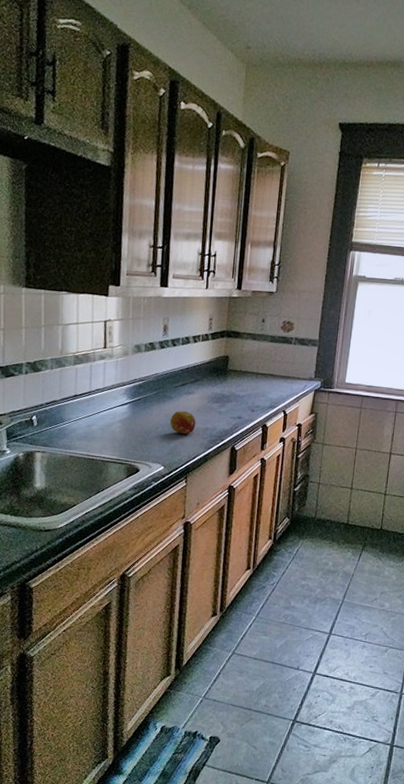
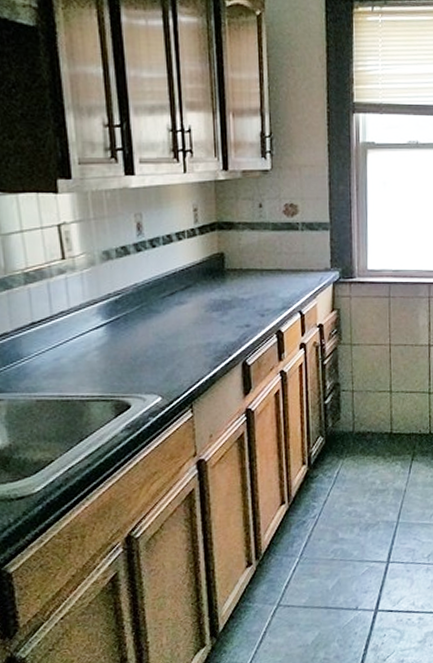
fruit: present [170,410,196,435] -> none [162,325,195,355]

